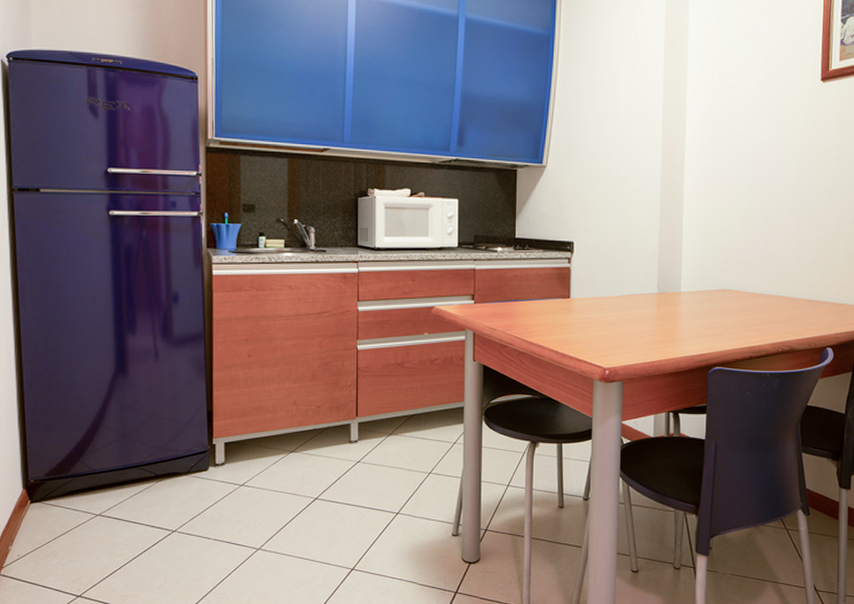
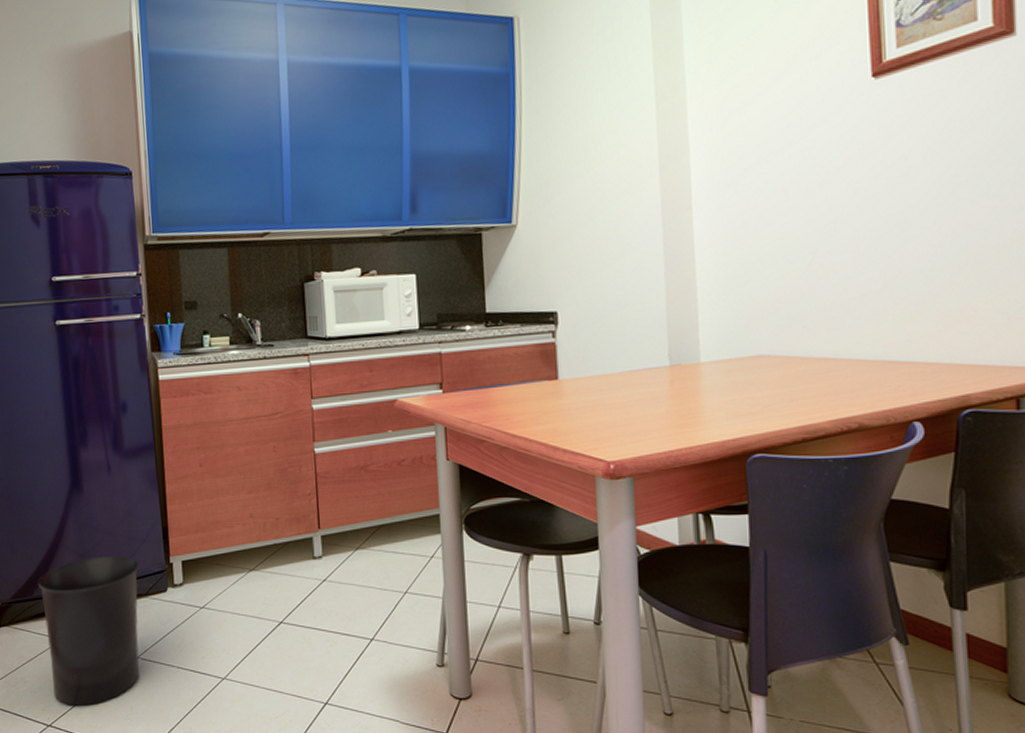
waste bin: none [75,436,182,577] -> present [37,555,140,706]

